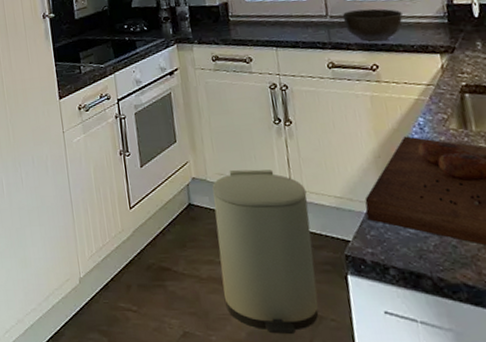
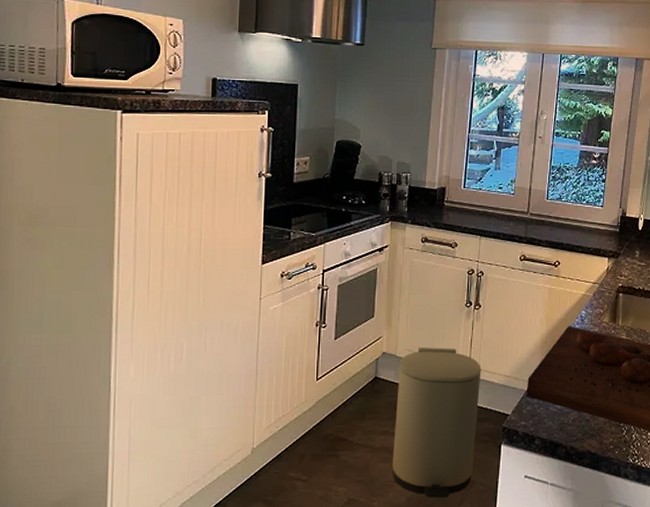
bowl: present [342,8,403,43] -> none [540,211,587,242]

